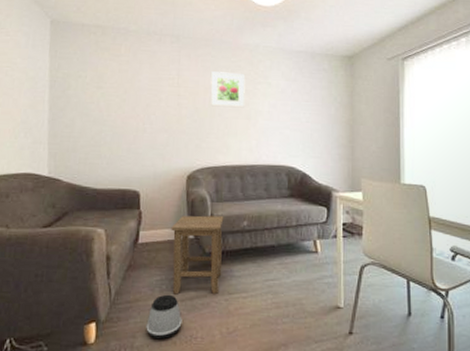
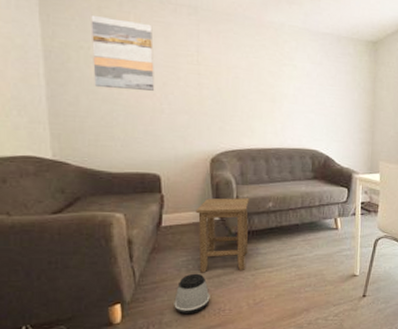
wall art: none [88,48,140,112] -> present [91,14,155,91]
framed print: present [210,71,246,108] -> none [233,50,270,91]

